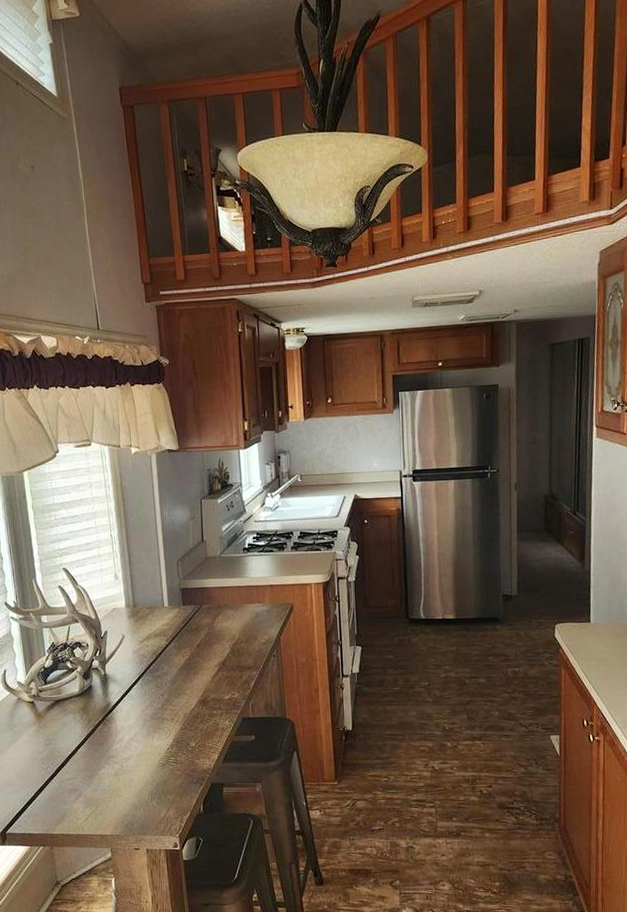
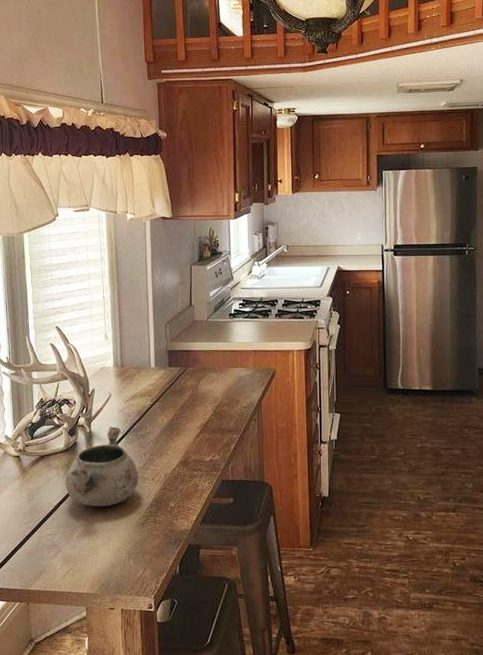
decorative bowl: none [82,668,157,750] -> present [65,426,138,507]

